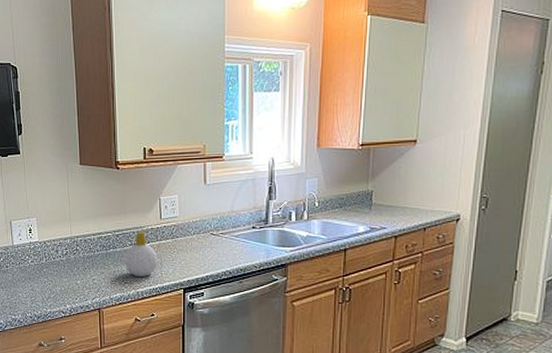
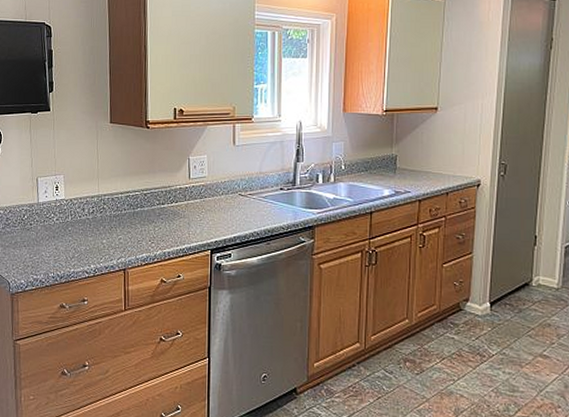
soap bottle: present [125,230,158,277] -> none [152,190,186,237]

